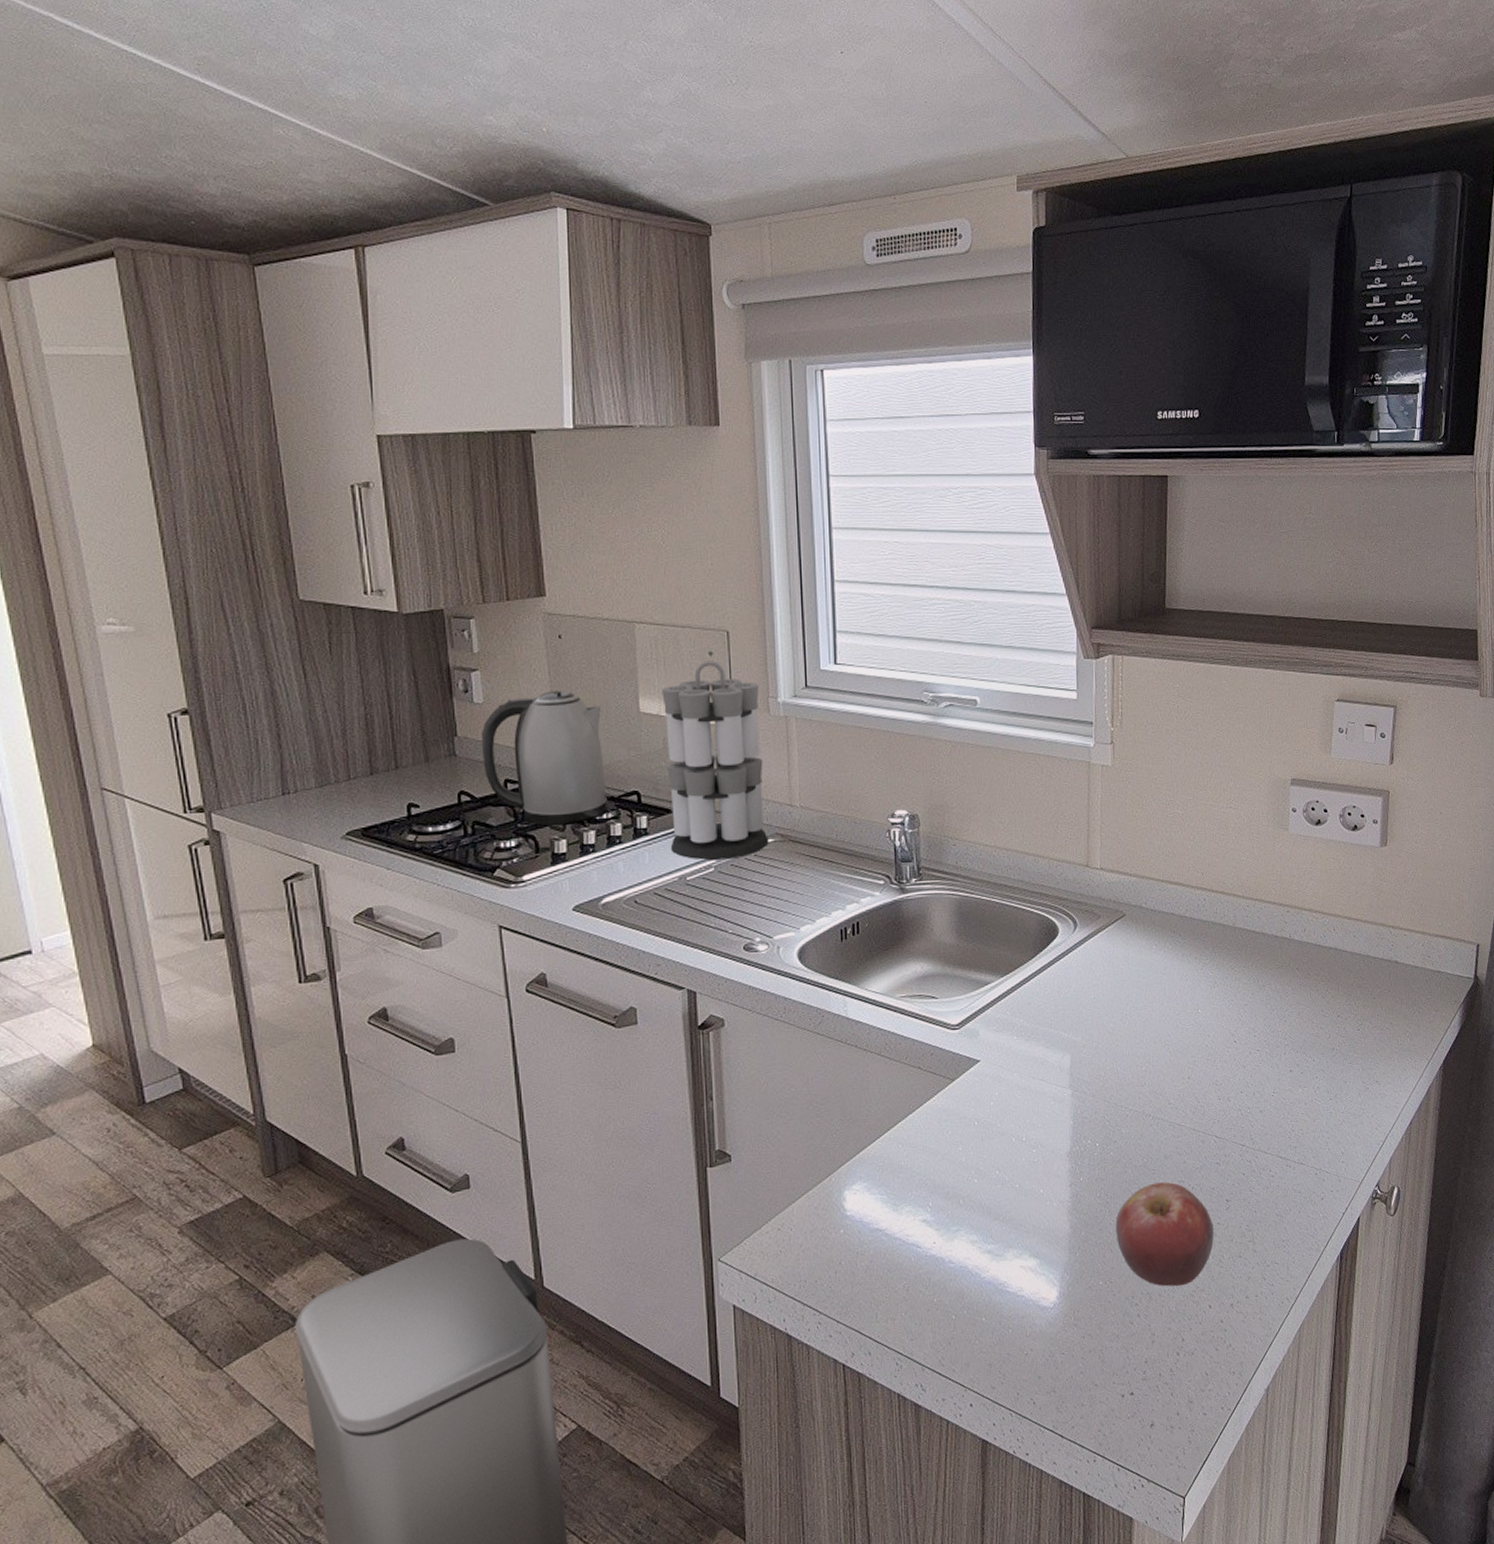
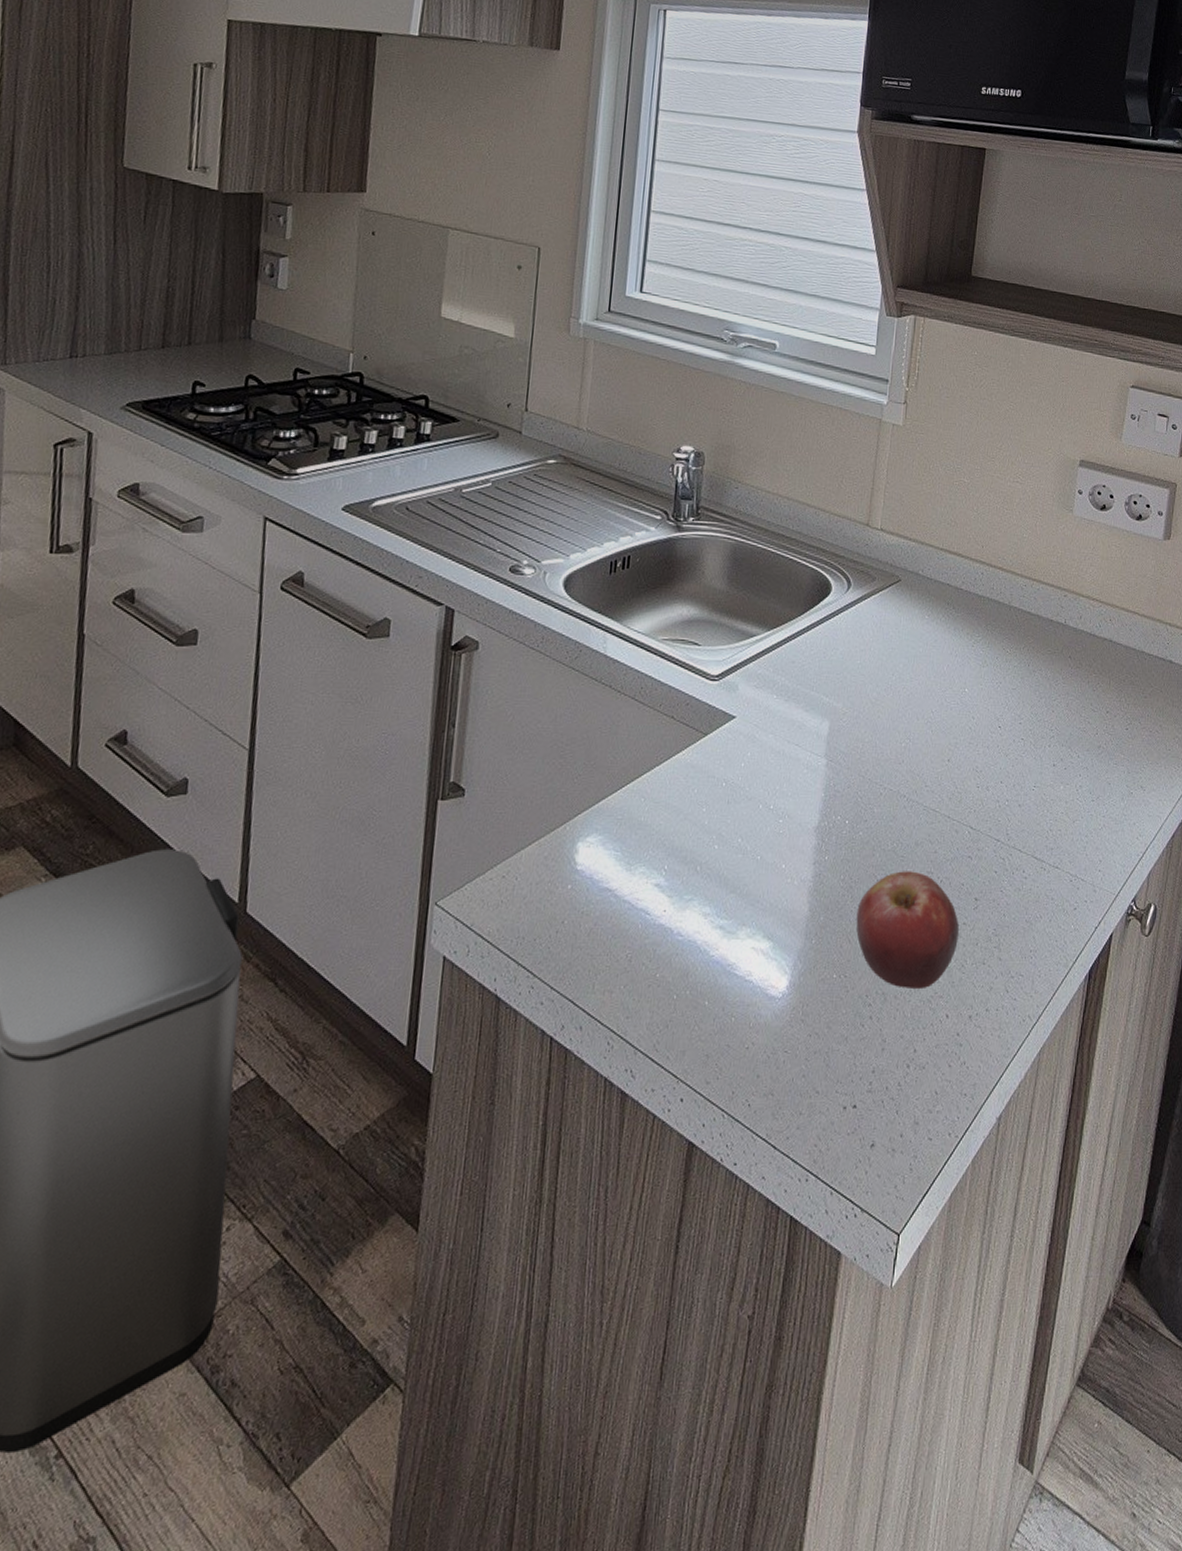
kettle: present [481,690,607,827] -> none [276,285,403,422]
spice rack: present [662,660,769,860] -> none [450,274,563,476]

